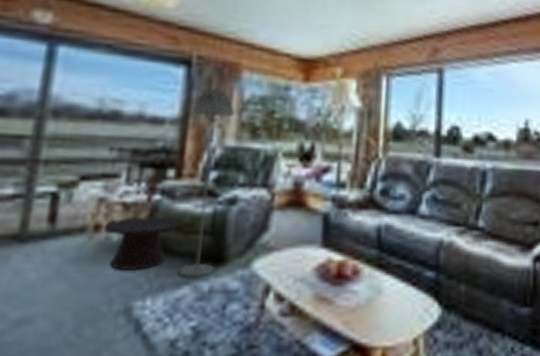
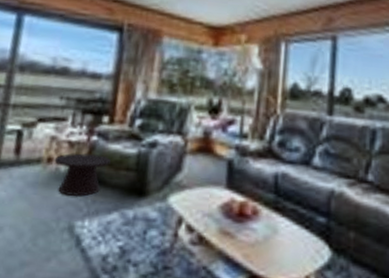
floor lamp: present [178,88,235,279] -> none [109,50,156,207]

